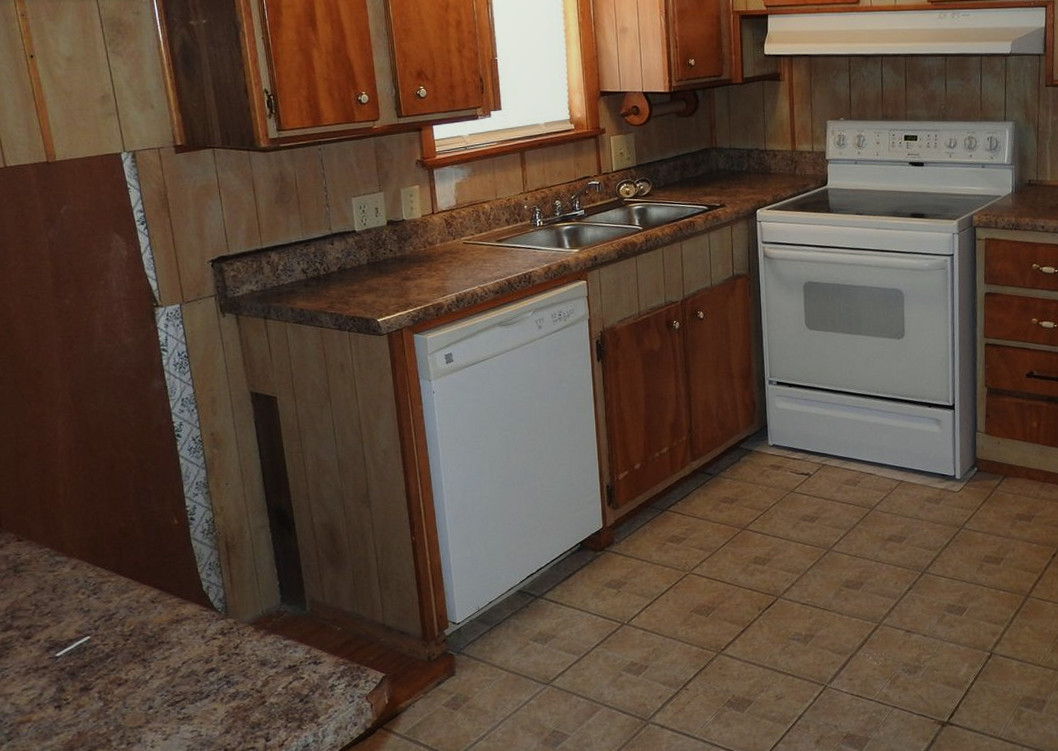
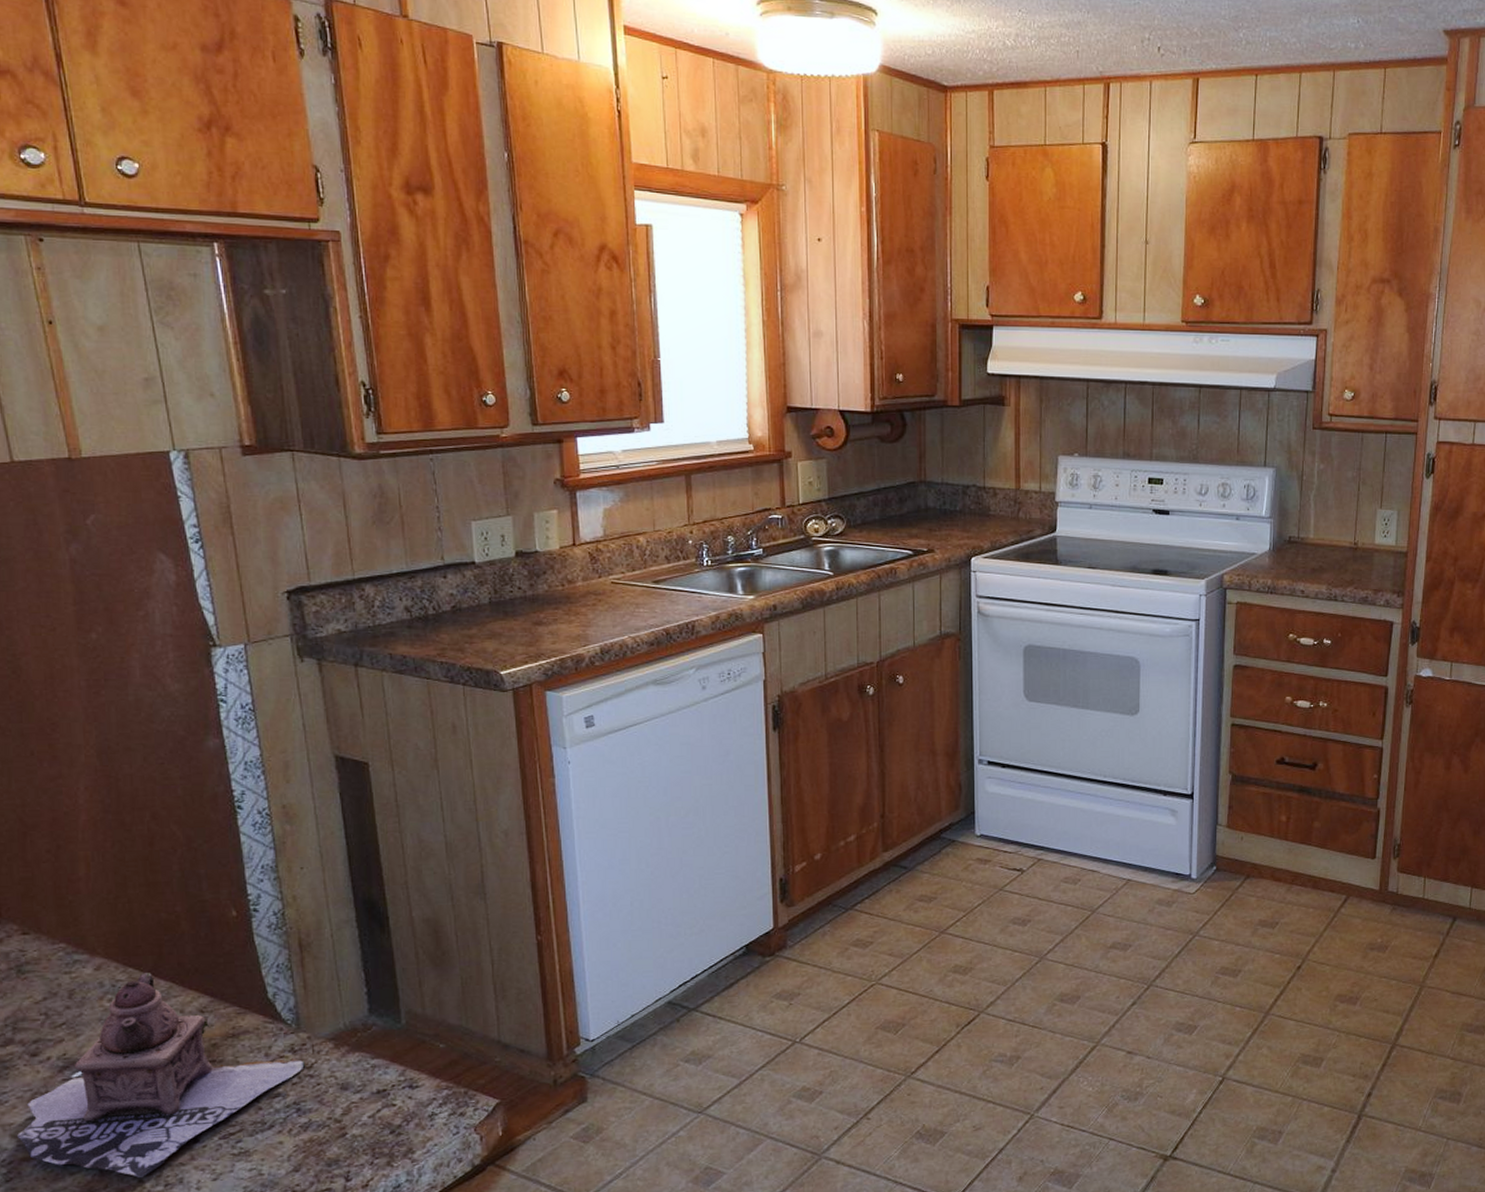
teapot: none [16,571,233,737] -> present [17,973,306,1178]

